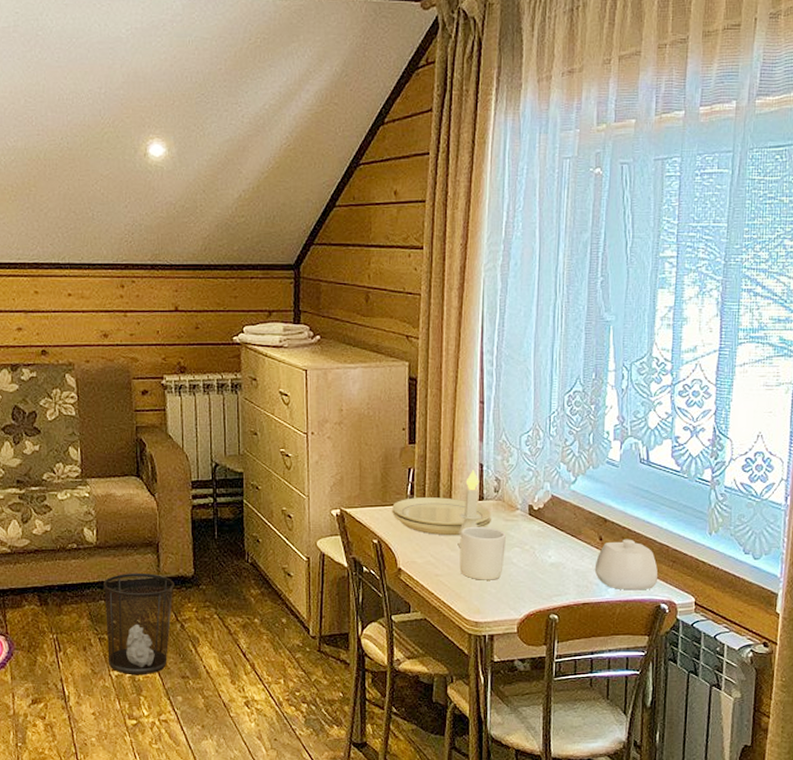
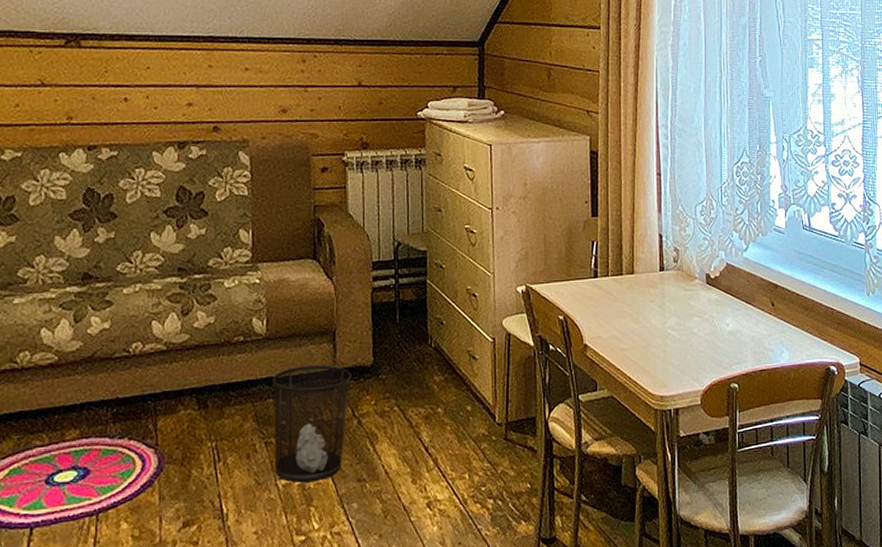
plate: present [392,497,492,536] -> none [577,269,673,309]
candle: present [457,470,482,547] -> none [641,240,663,319]
mug: present [459,526,506,580] -> none [643,297,686,353]
sugar bowl: present [594,539,659,591] -> none [769,303,826,354]

